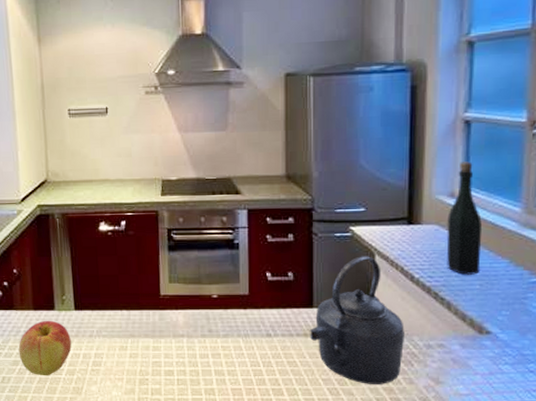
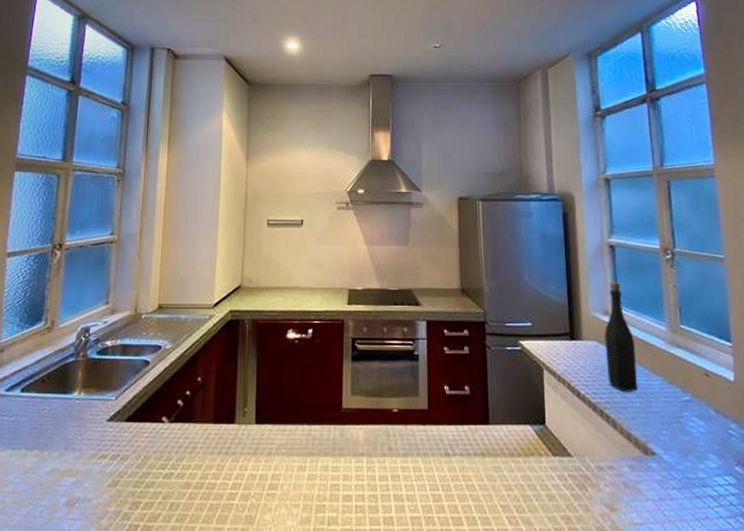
apple: present [18,320,72,376] -> none [192,435,249,502]
kettle: present [310,256,404,384] -> none [487,370,577,512]

